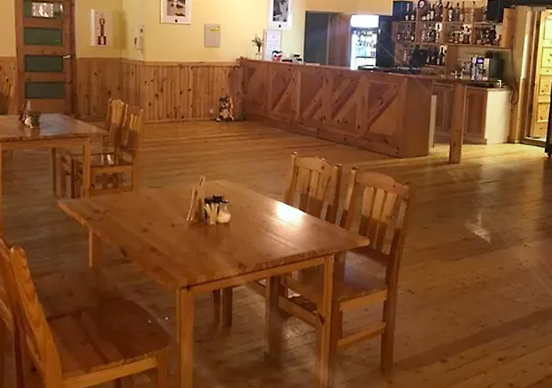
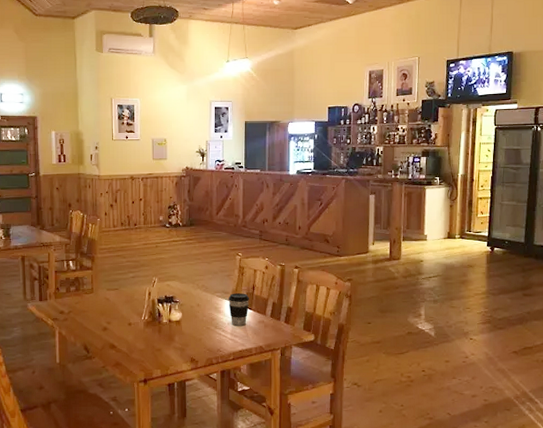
coffee cup: none [281,194,304,229] -> present [228,293,250,326]

